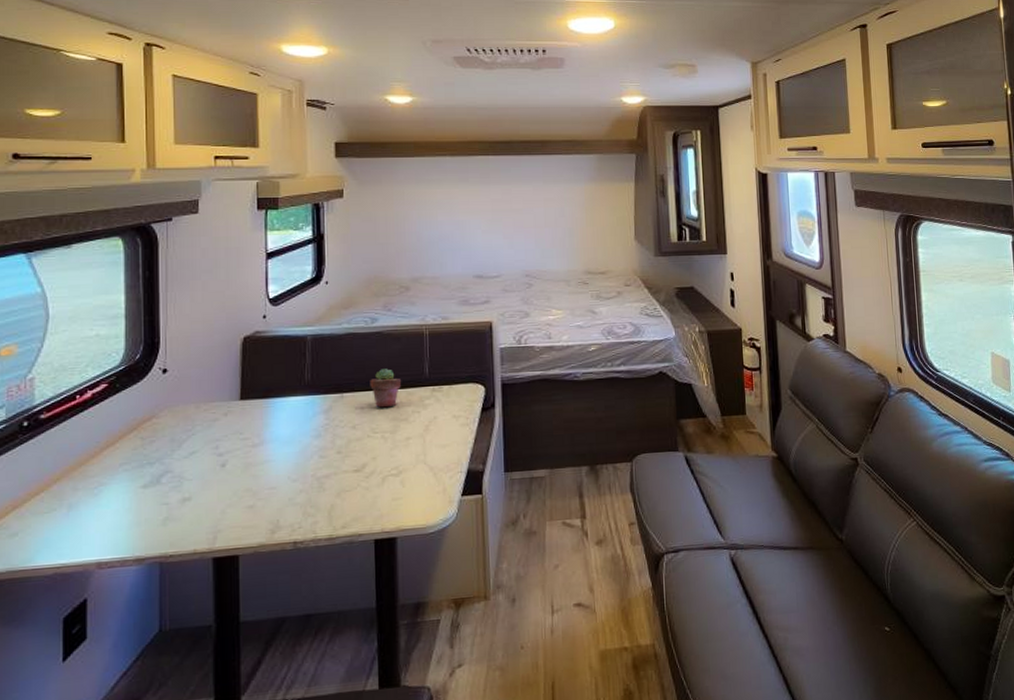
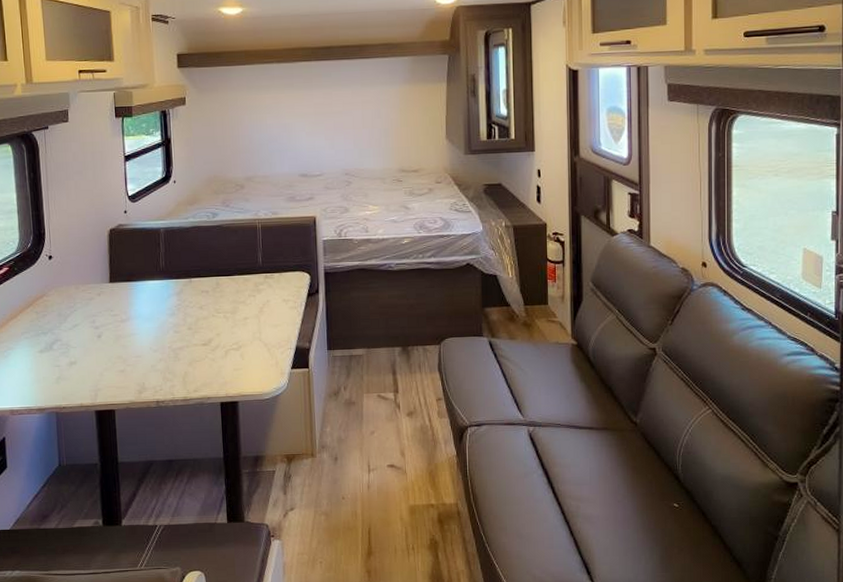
potted succulent: present [370,369,402,408] -> none [213,258,240,292]

